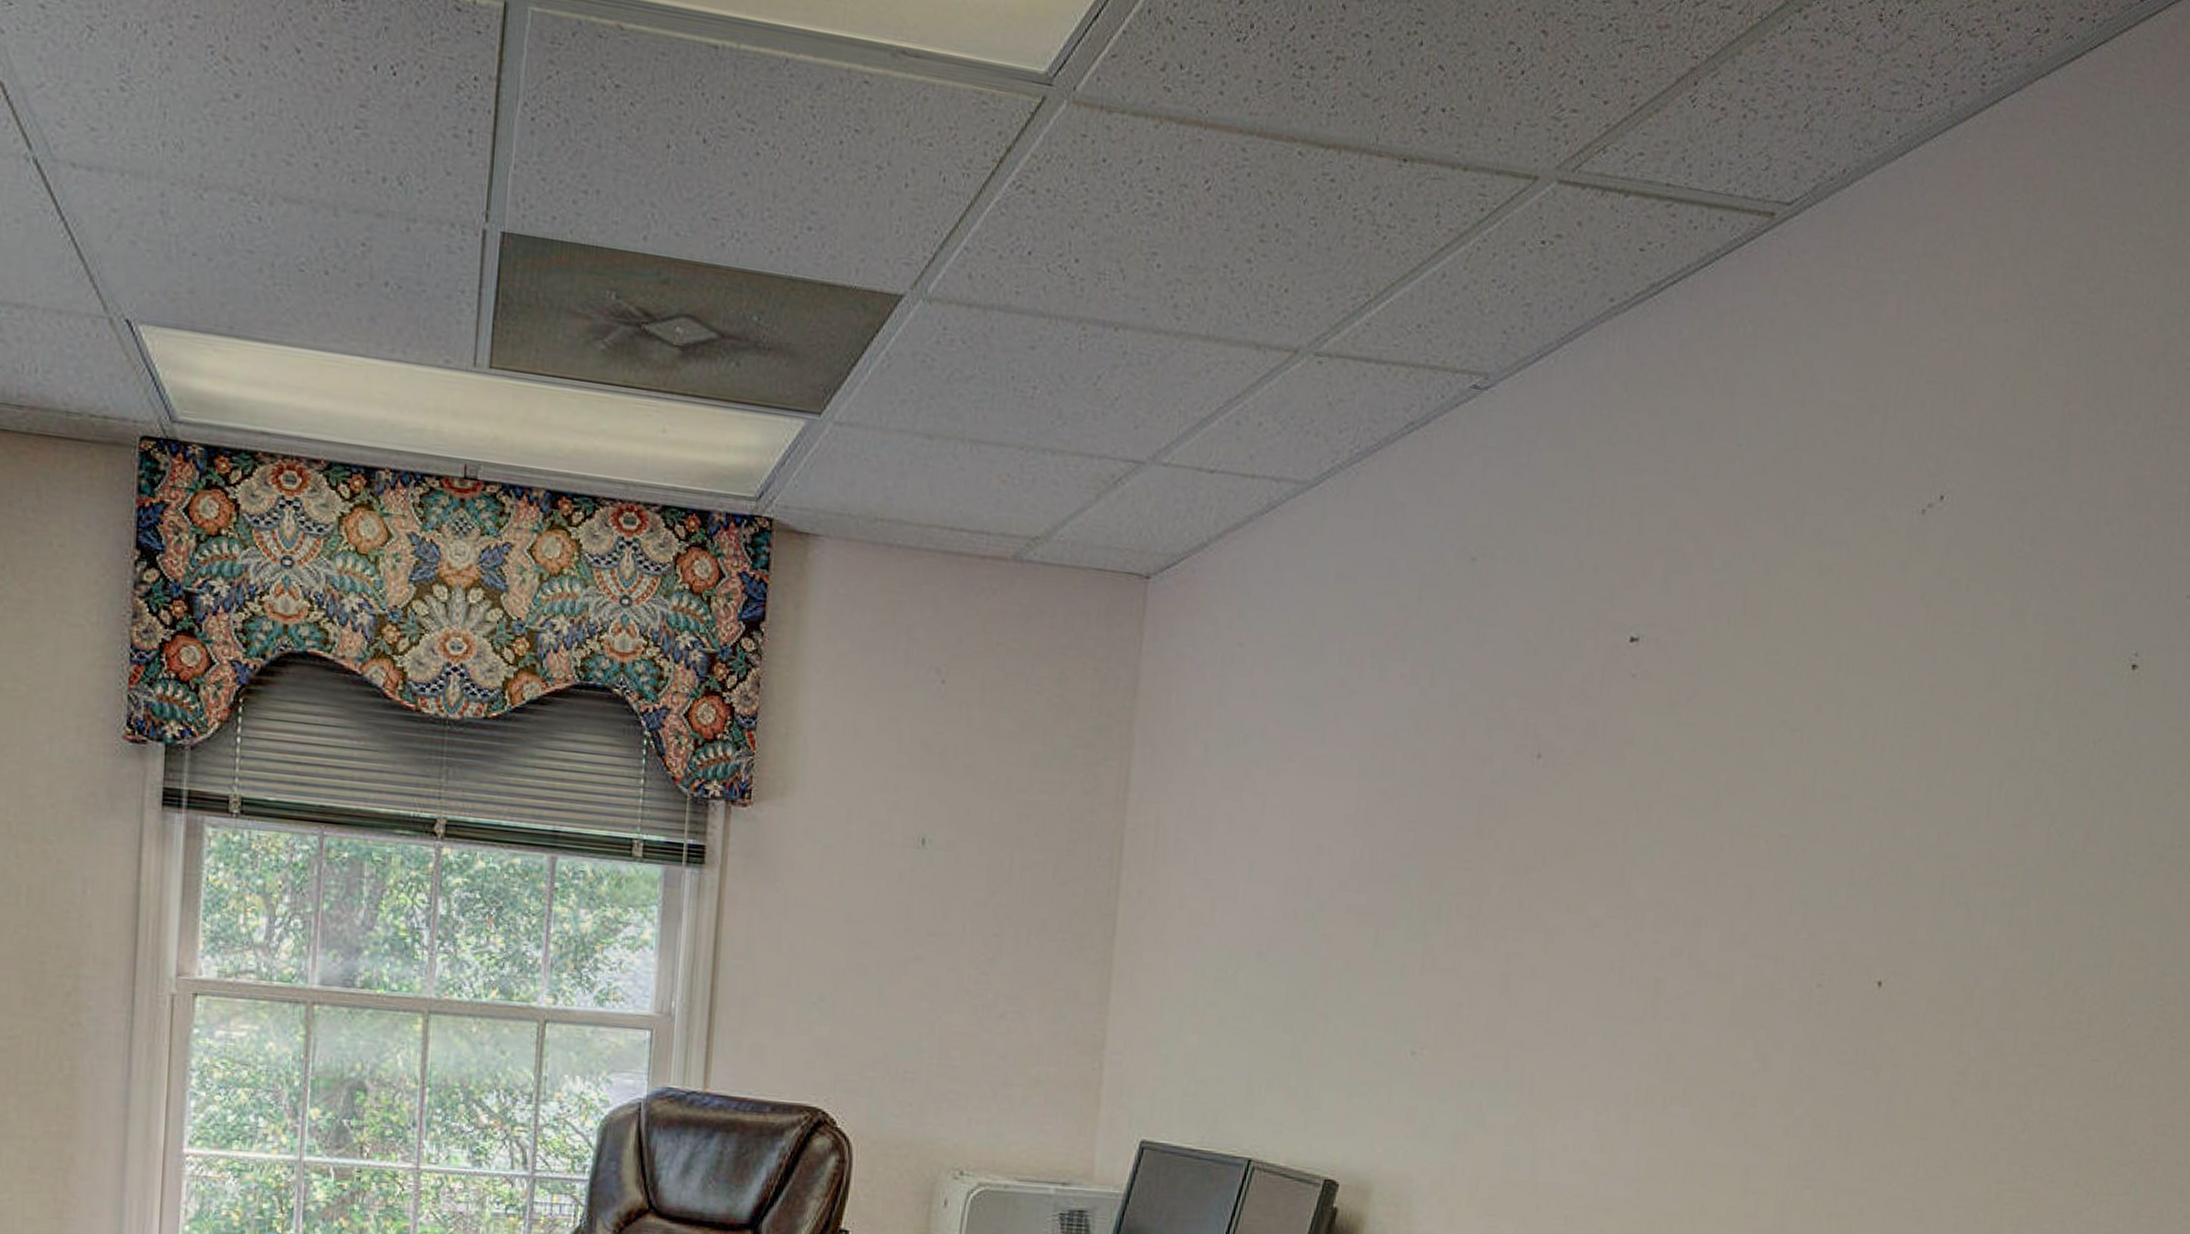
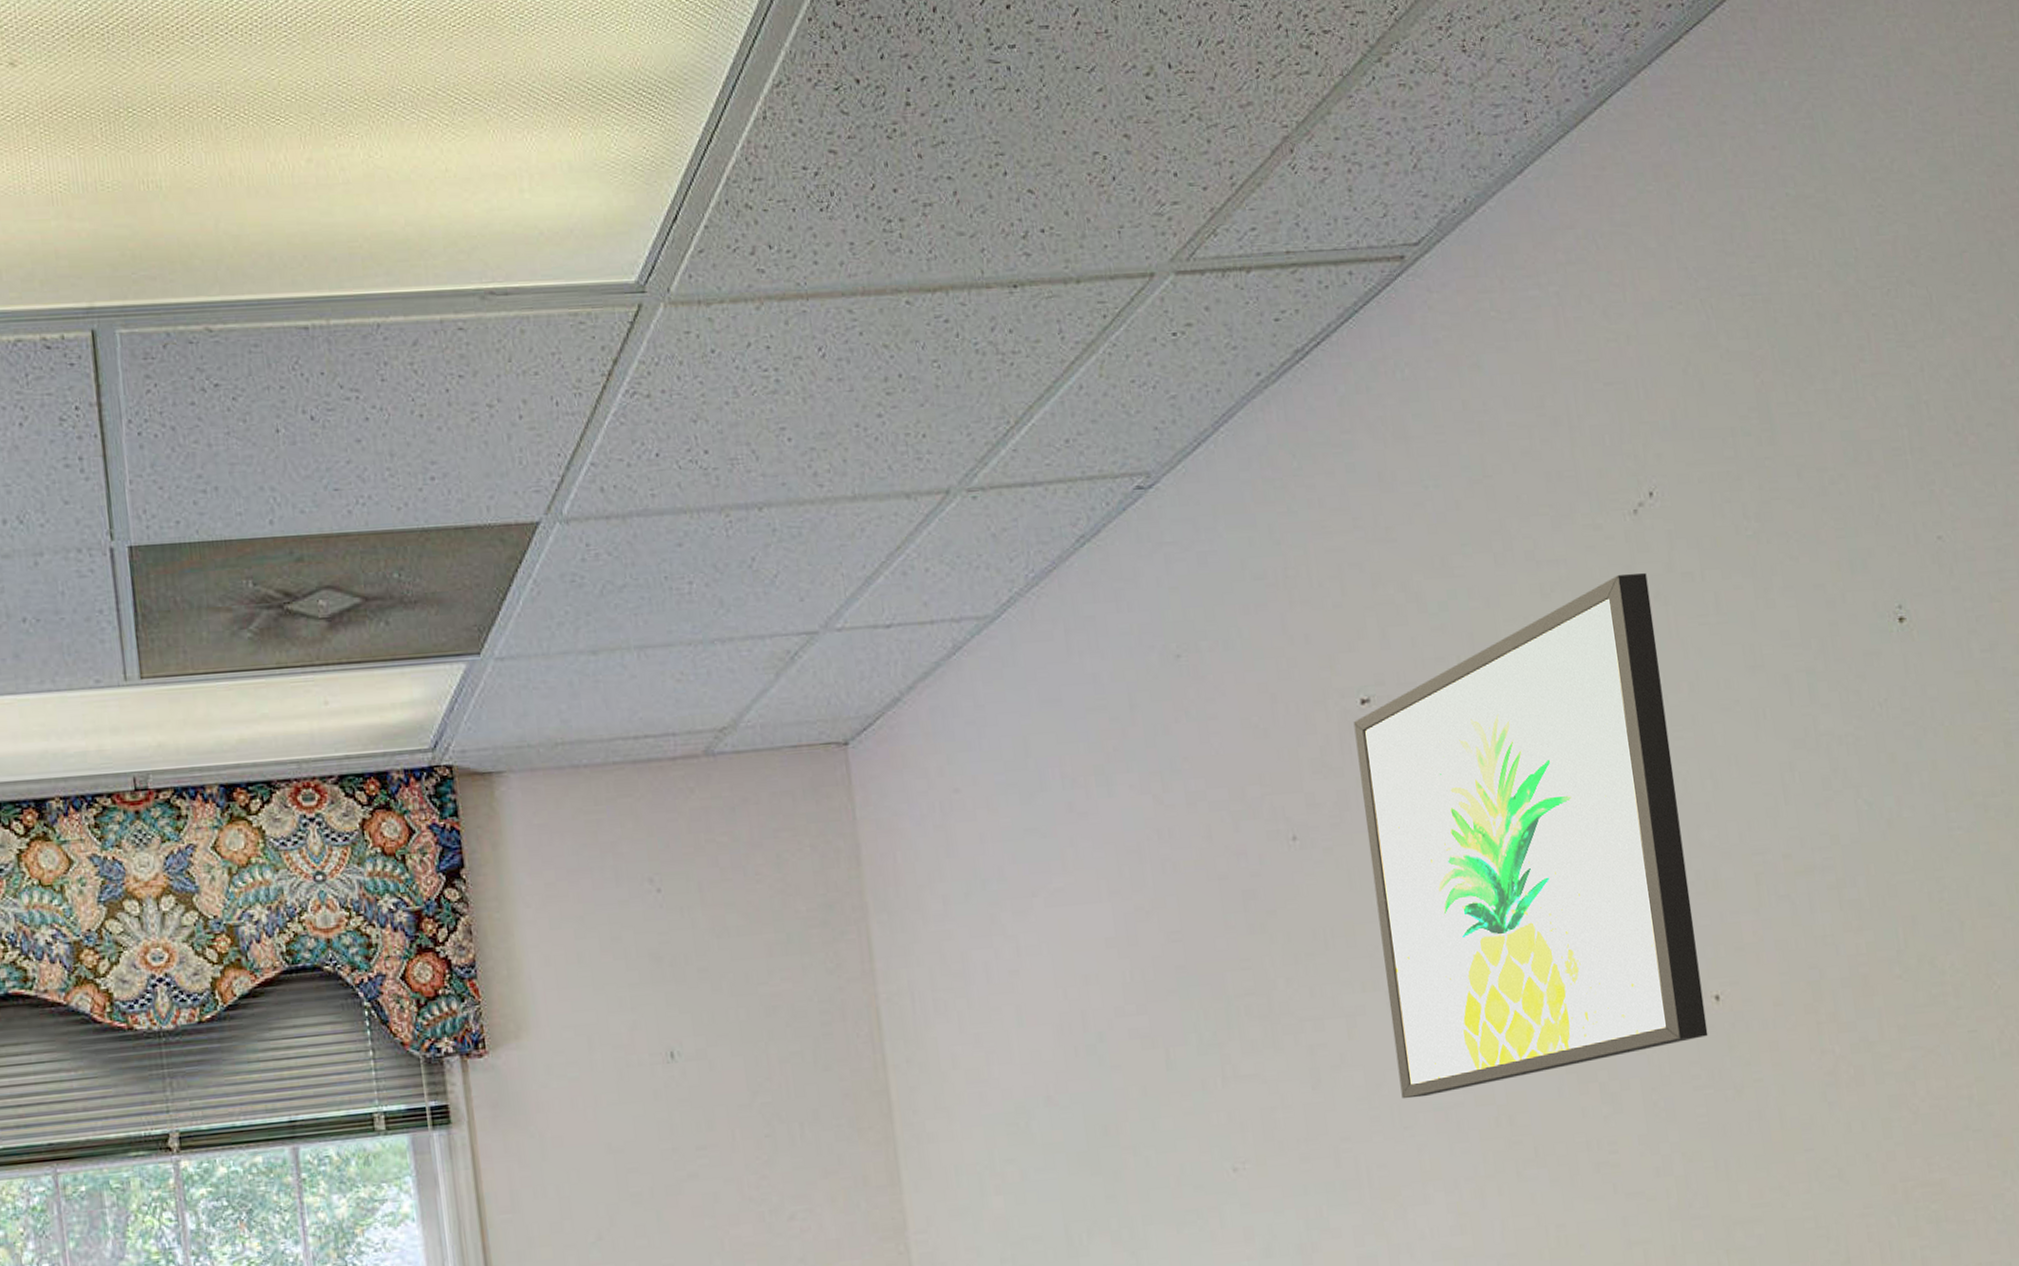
wall art: none [1578,569,1918,1021] -> present [1353,573,1708,1099]

